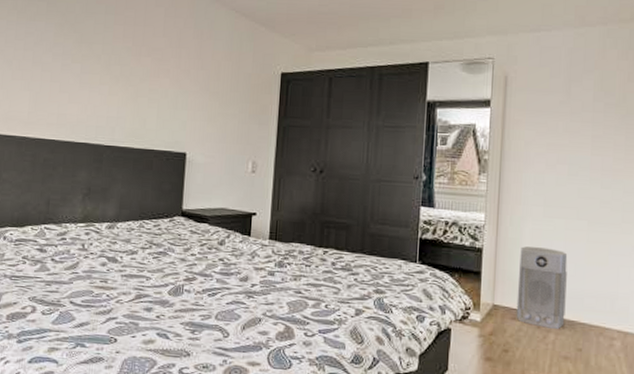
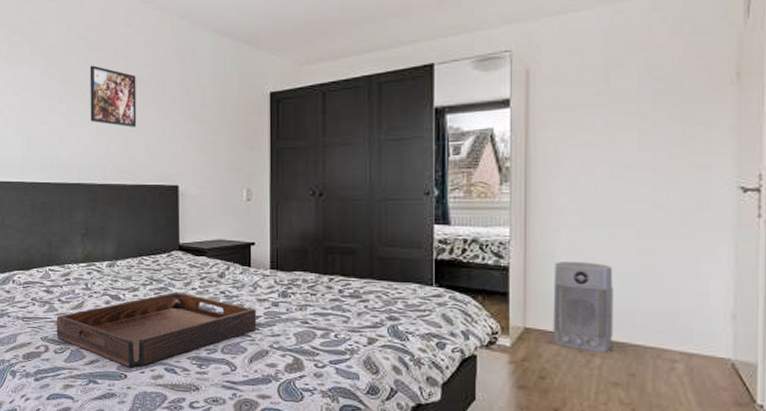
serving tray: none [46,256,253,331] -> present [56,291,257,367]
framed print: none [103,29,153,93] -> present [89,65,137,127]

